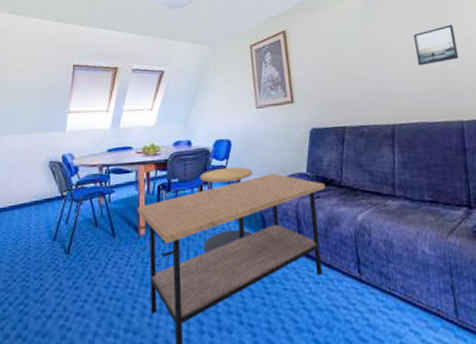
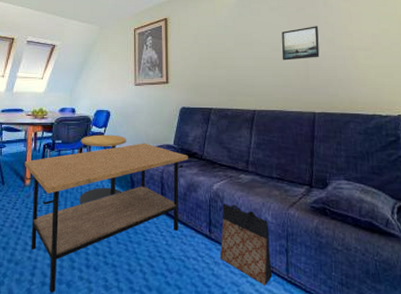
bag: none [370,237,440,334] -> present [220,204,273,285]

